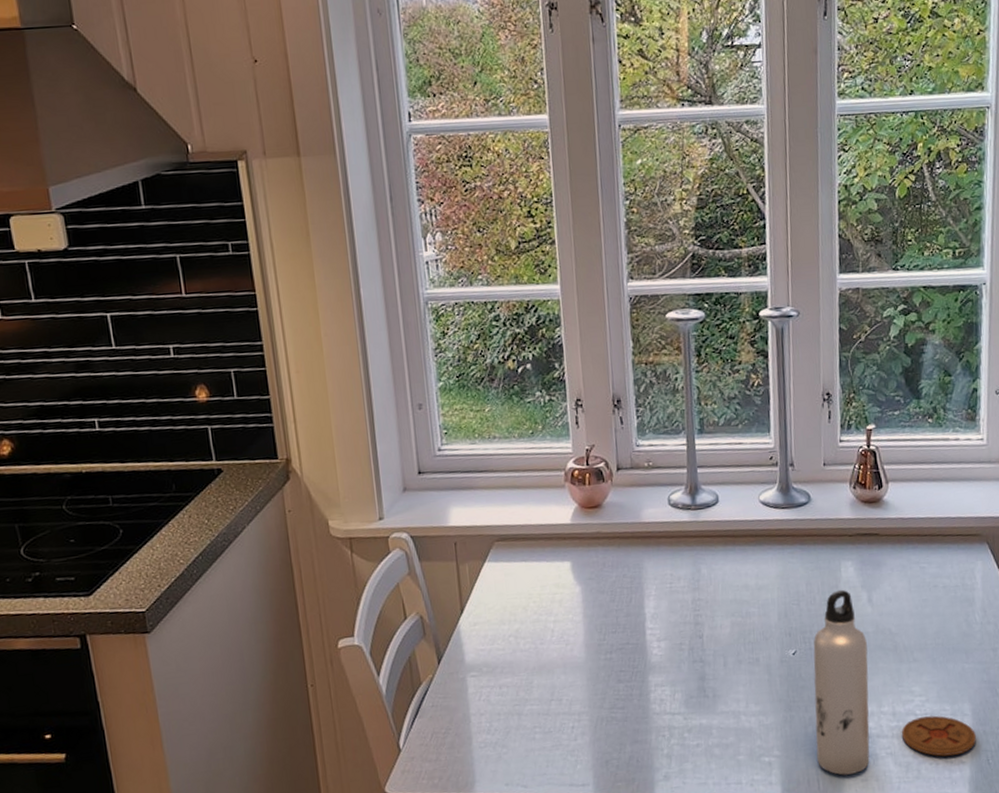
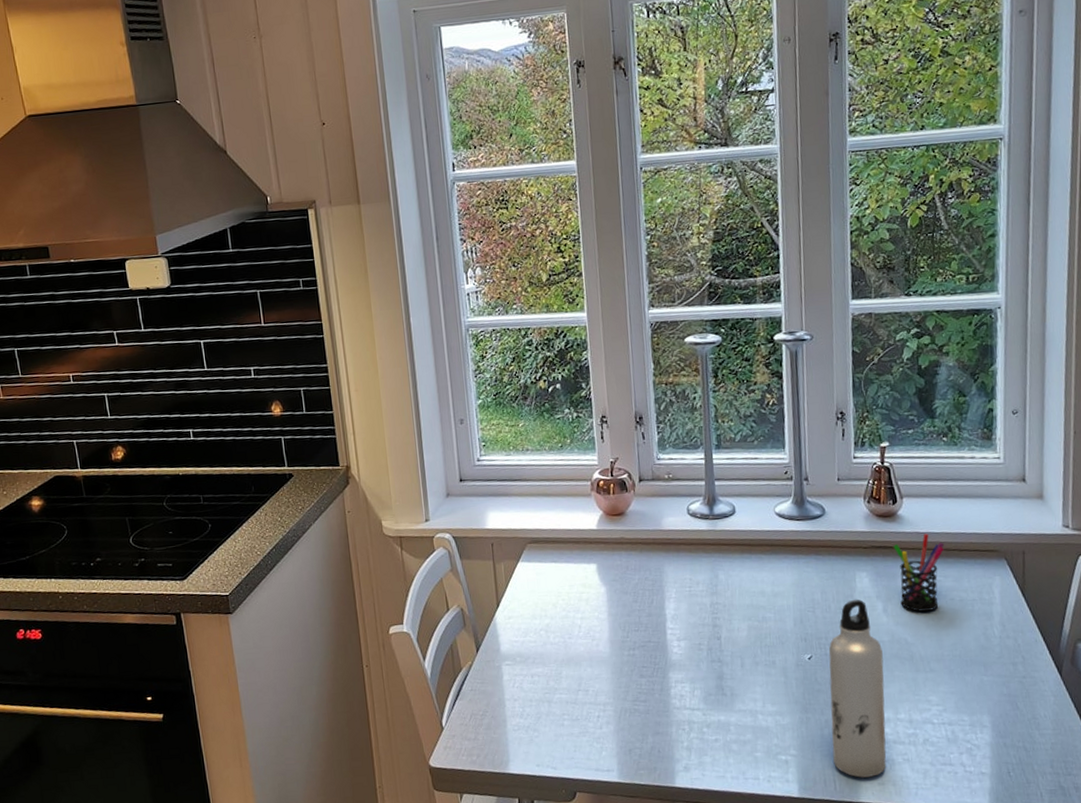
pen holder: none [878,519,929,601] -> present [893,533,945,612]
coaster: present [901,715,976,757] -> none [918,725,996,766]

